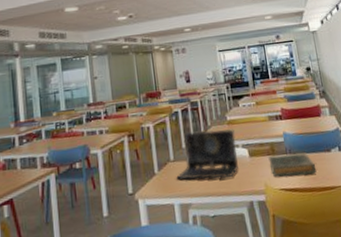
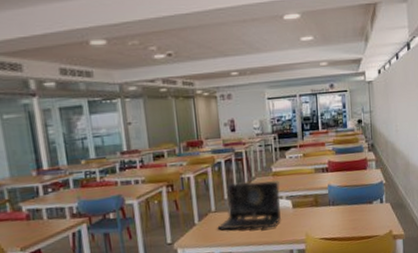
hardback book: present [268,152,317,178] -> none [311,204,357,228]

